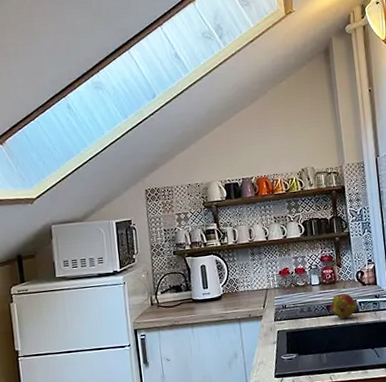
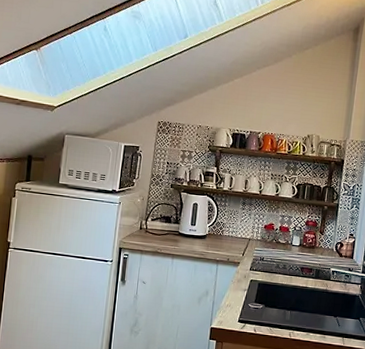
fruit: present [331,293,357,319] -> none [305,259,330,284]

